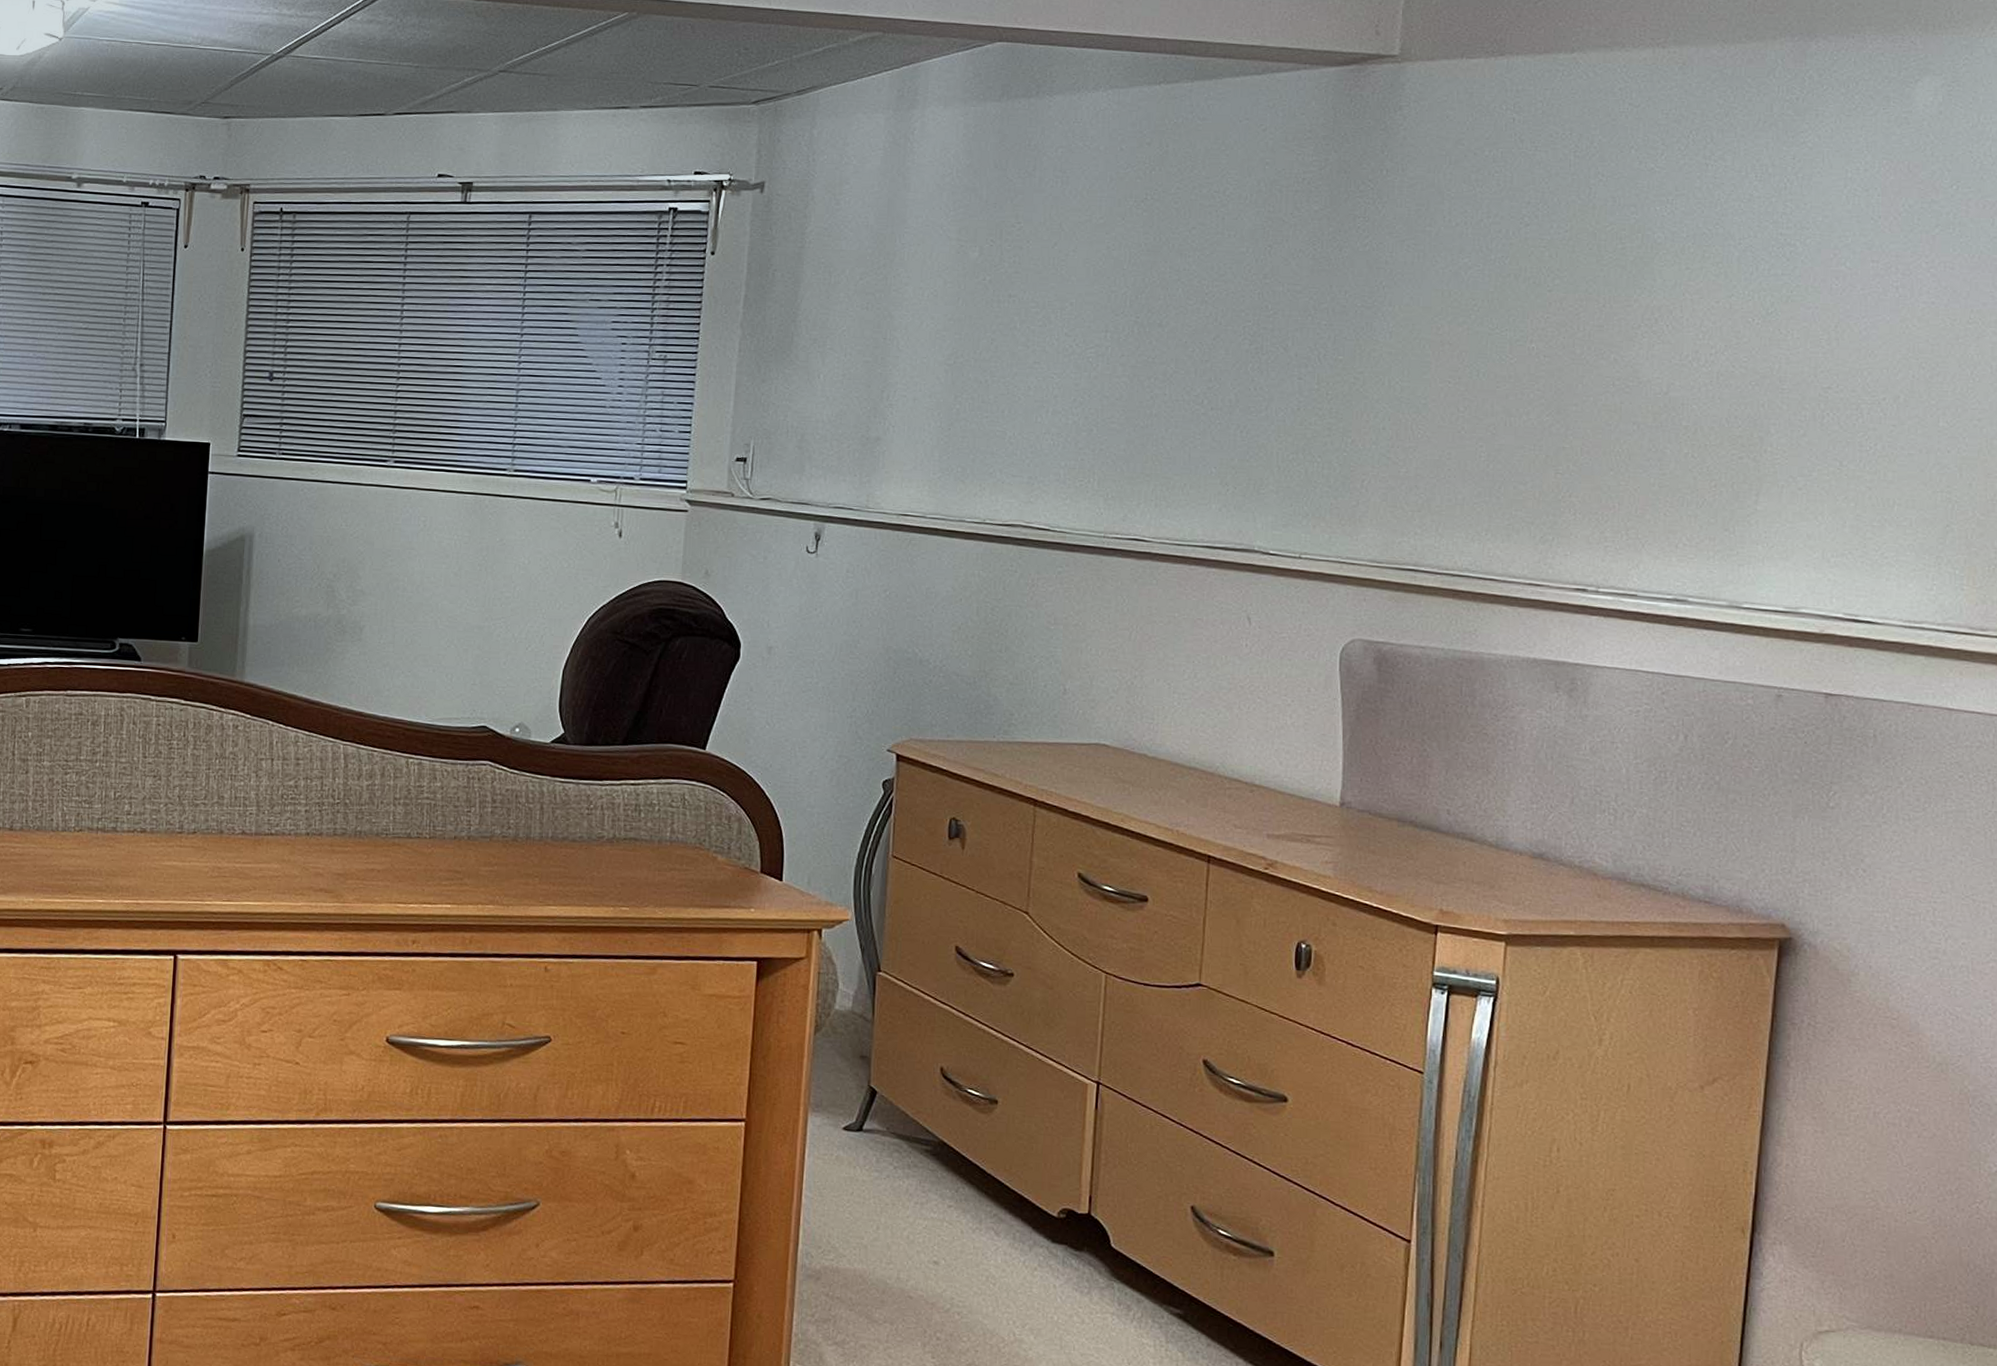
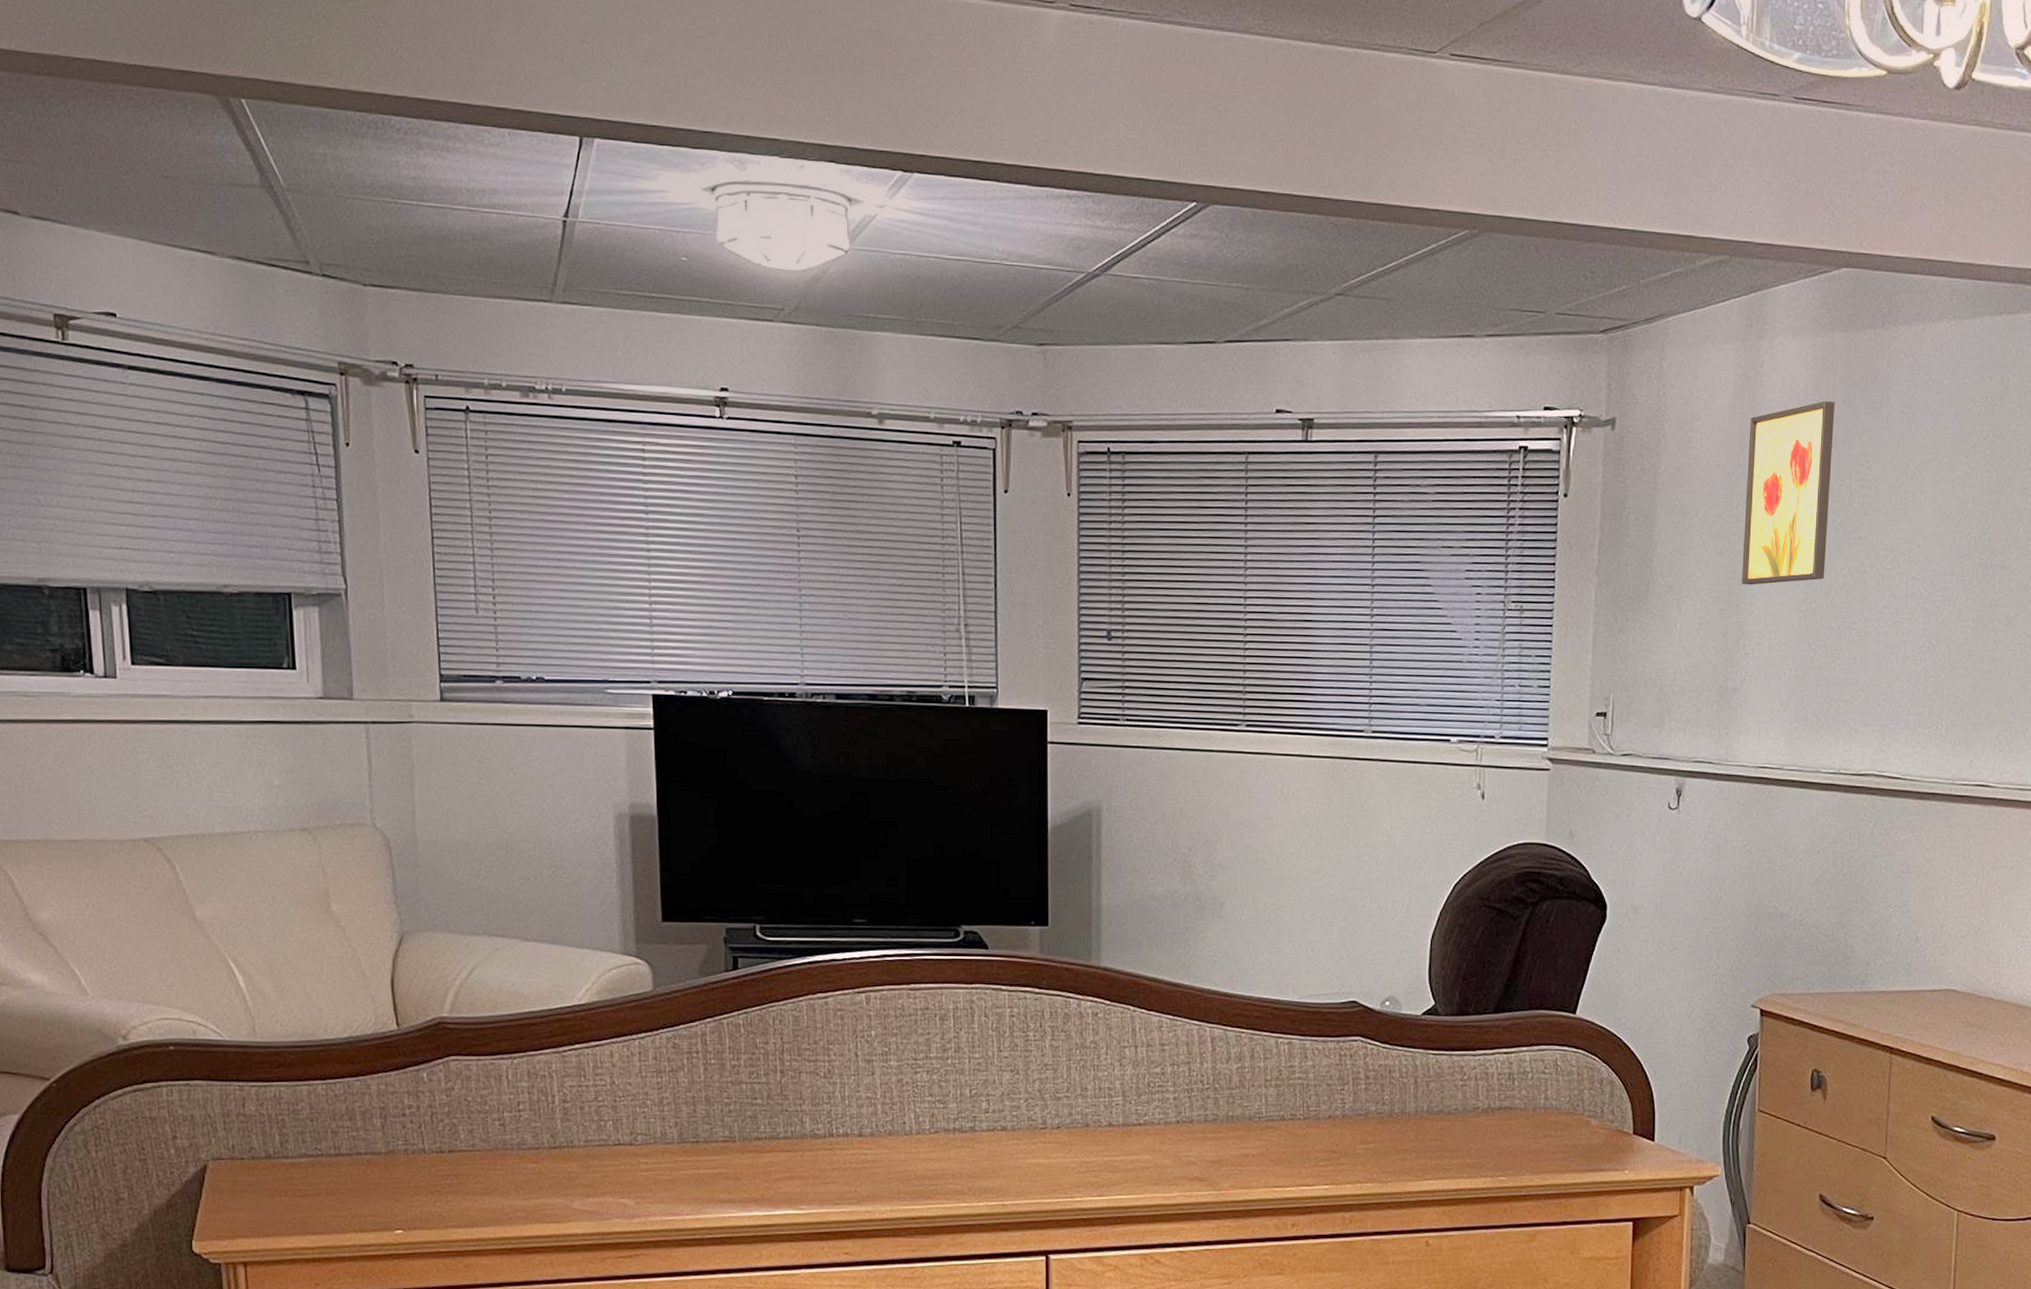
wall art: none [887,165,987,340] -> present [1742,400,1835,585]

